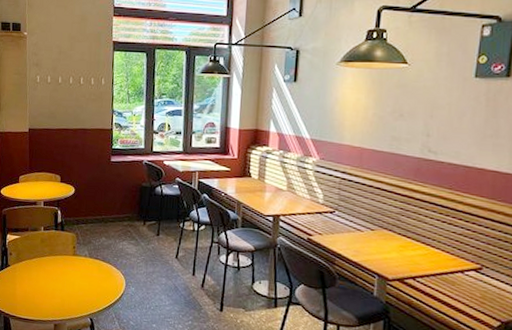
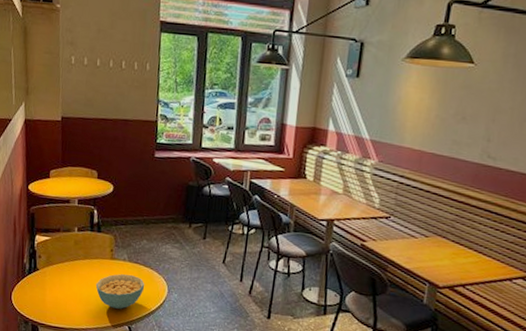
cereal bowl: none [60,269,105,302] -> present [95,274,145,309]

